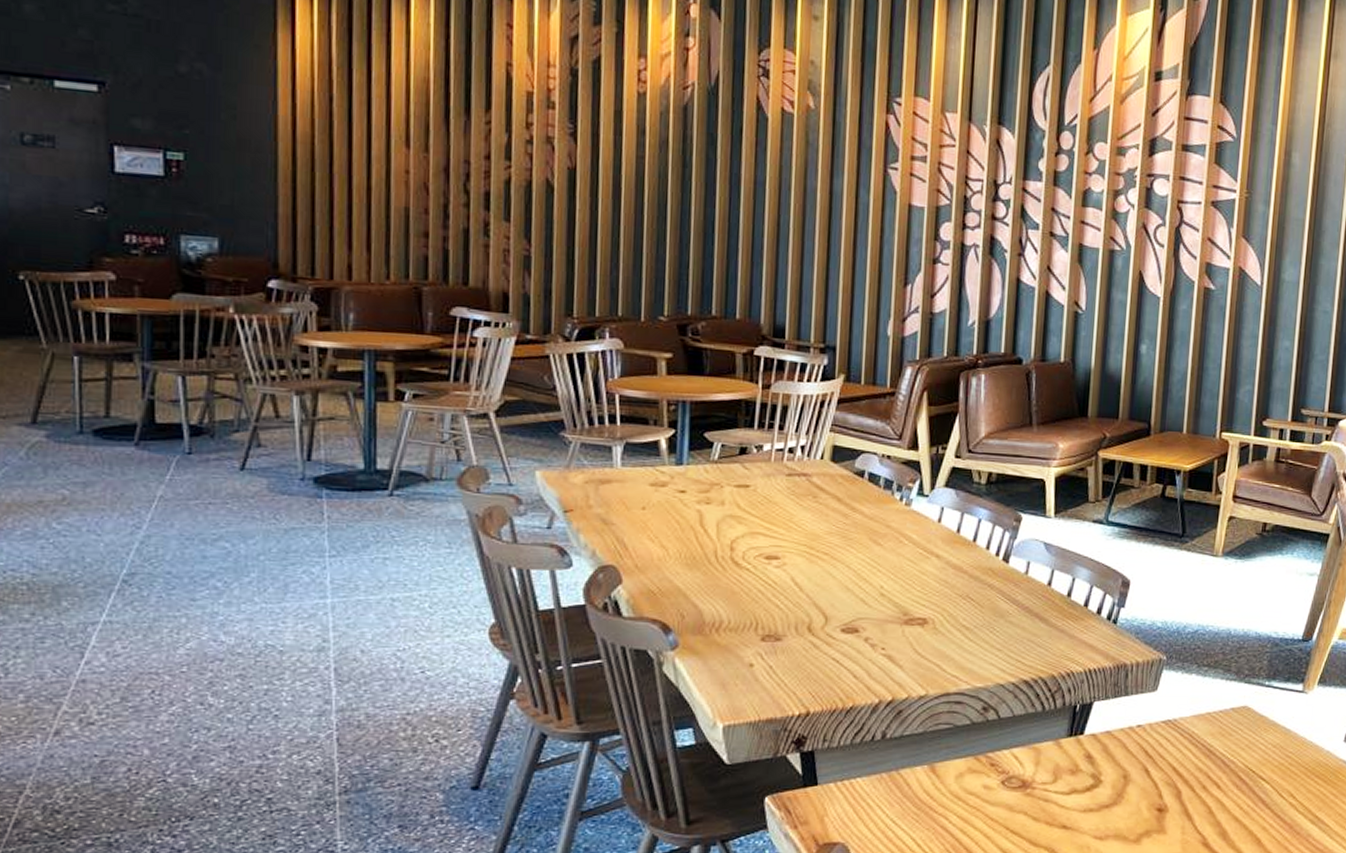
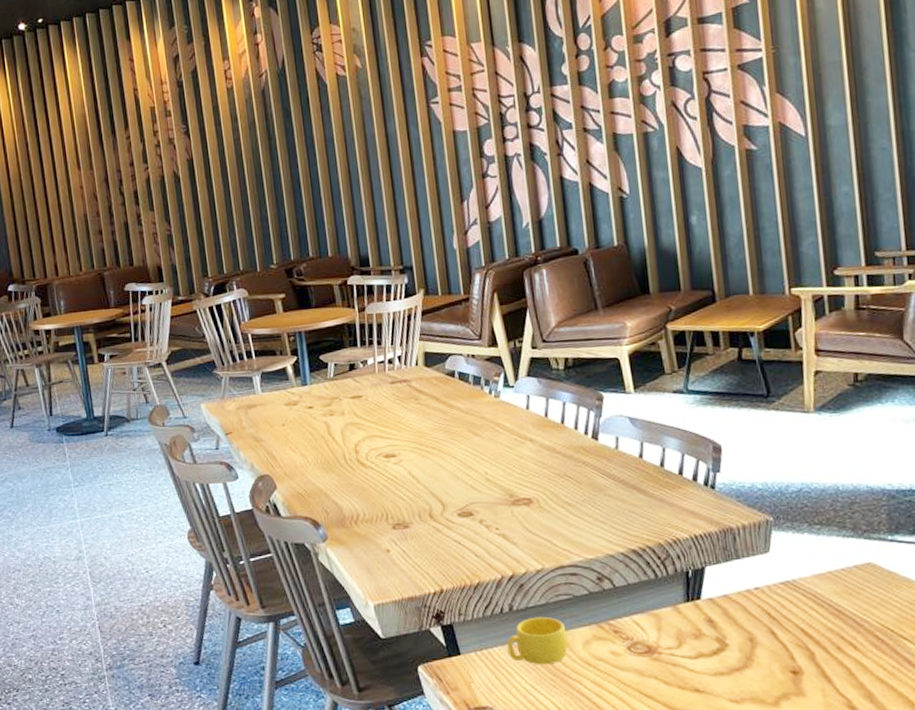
cup: none [872,746,941,798] -> present [507,616,568,665]

